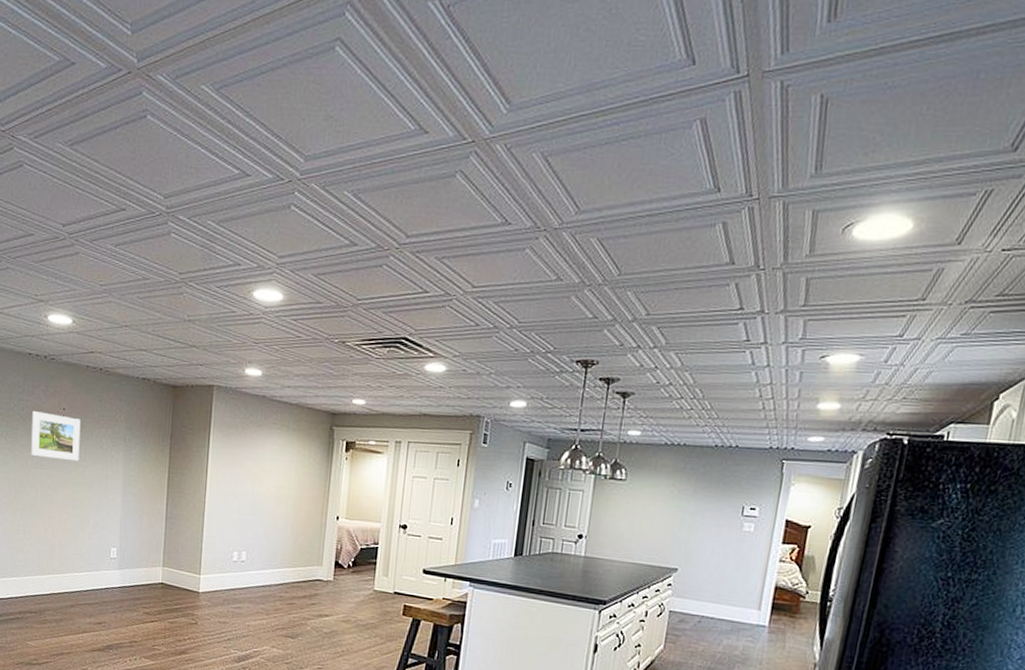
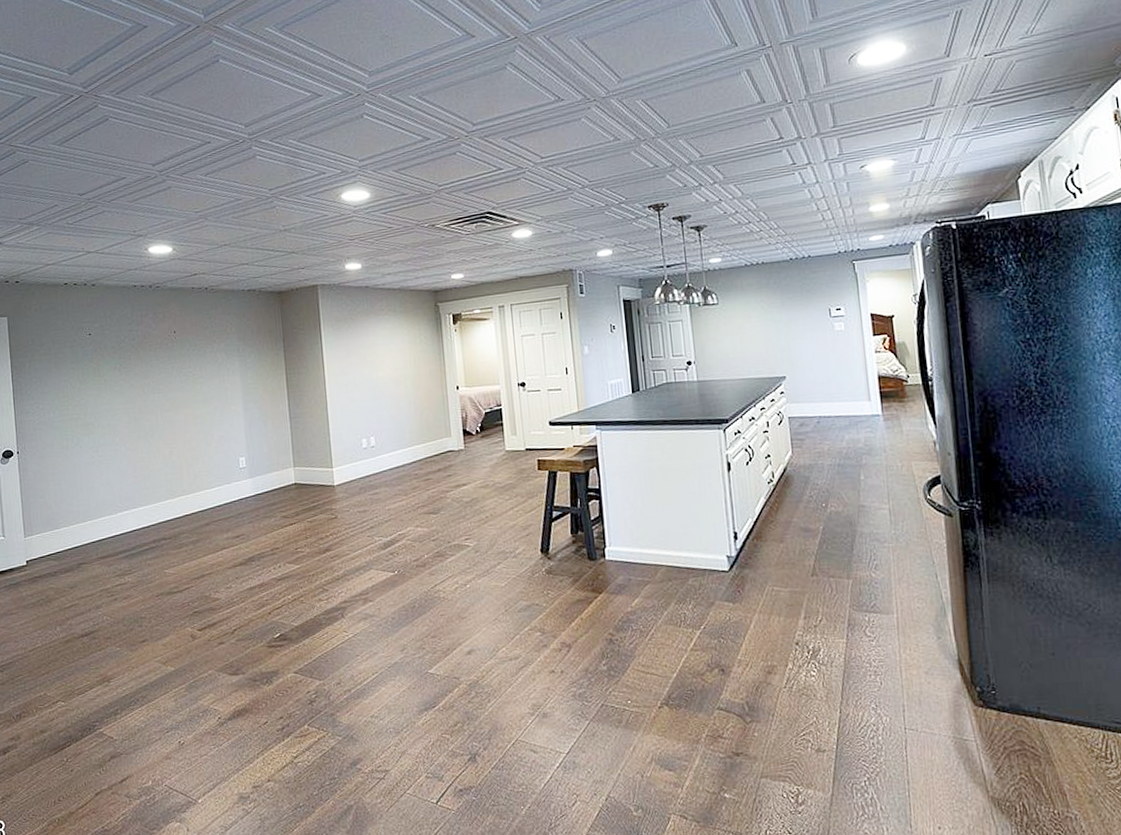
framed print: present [31,410,81,462] -> none [143,338,196,382]

